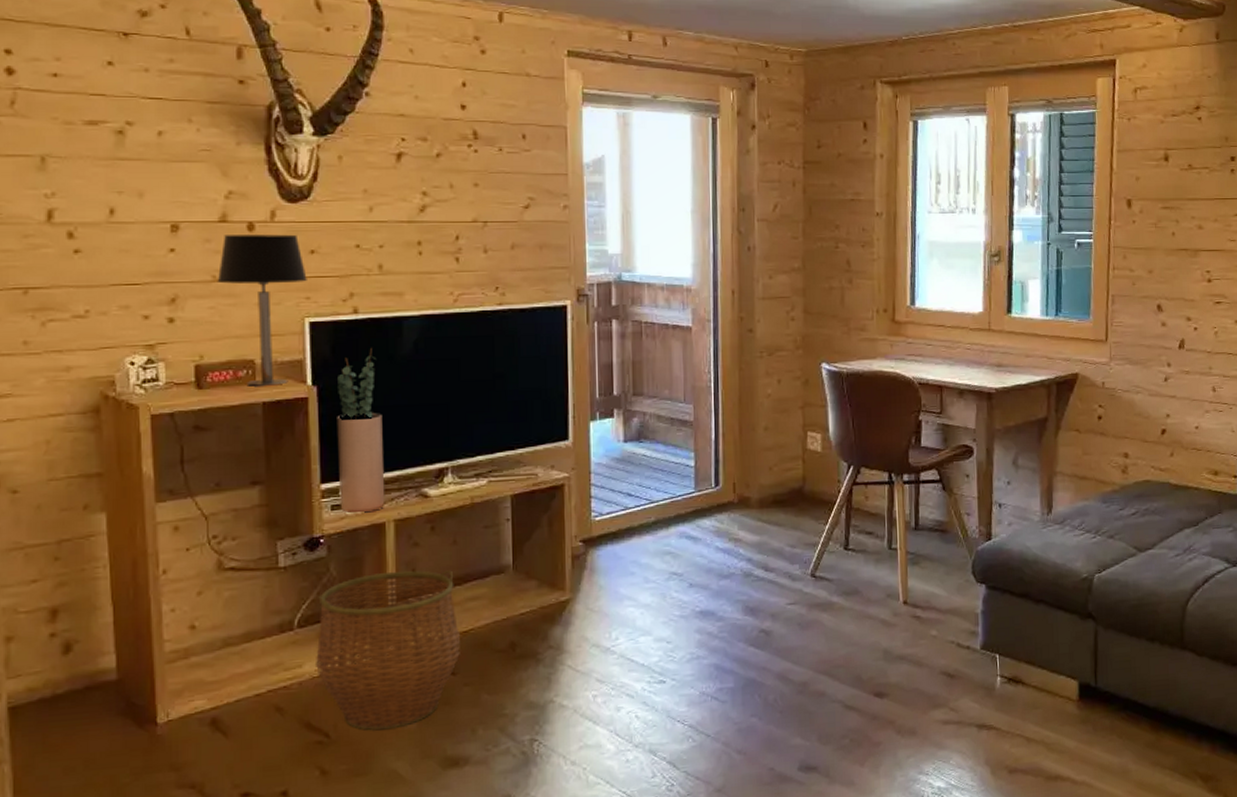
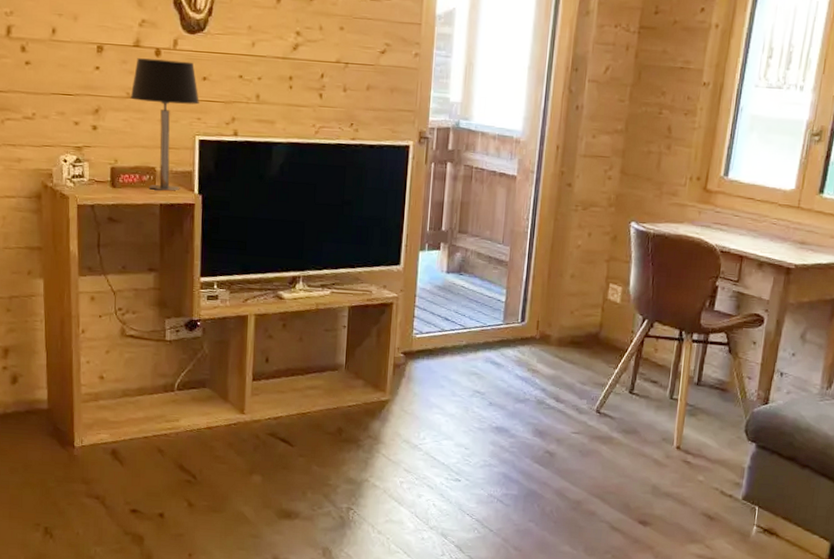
basket: present [314,570,460,730] -> none [188,356,299,480]
vase: present [337,348,385,514] -> none [214,167,251,306]

